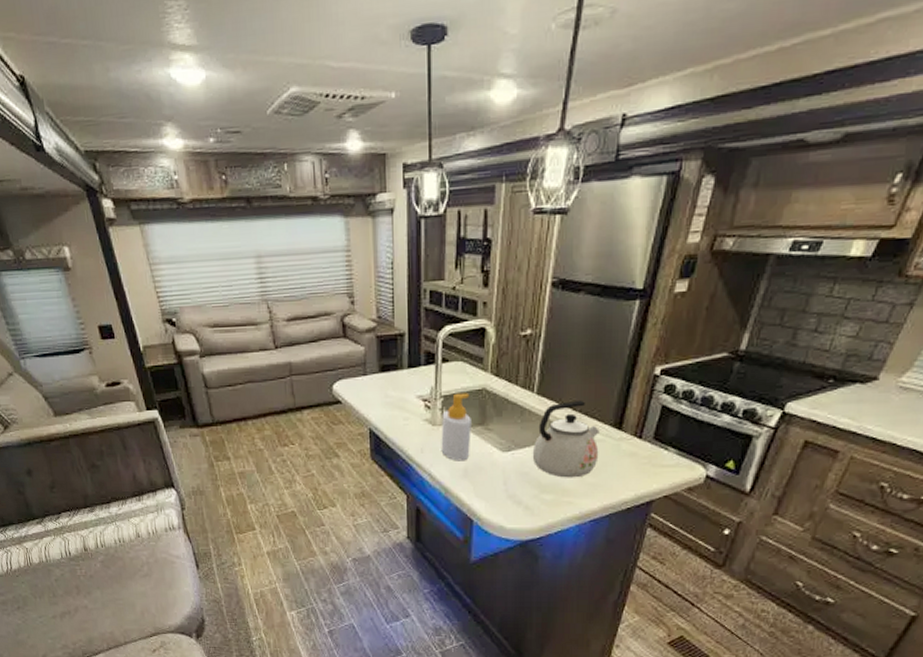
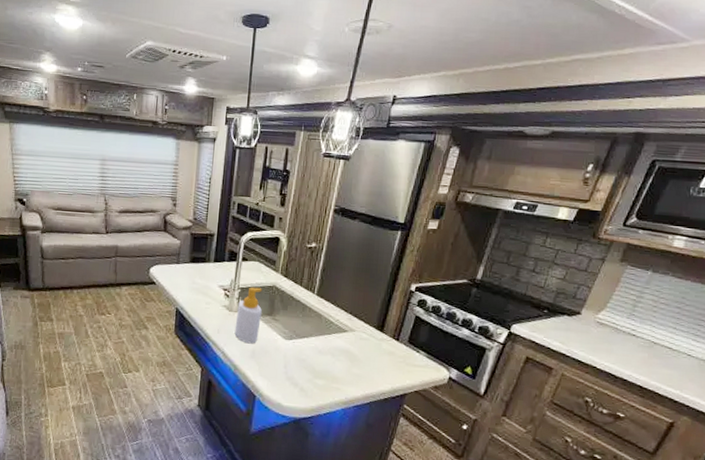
kettle: present [532,399,600,478] -> none [309,303,365,368]

